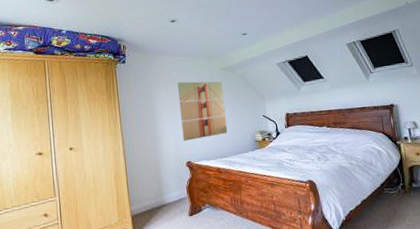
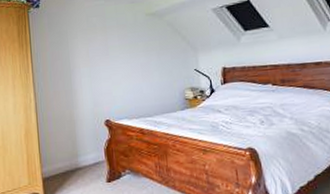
wall art: present [177,81,228,141] -> none [96,29,153,97]

